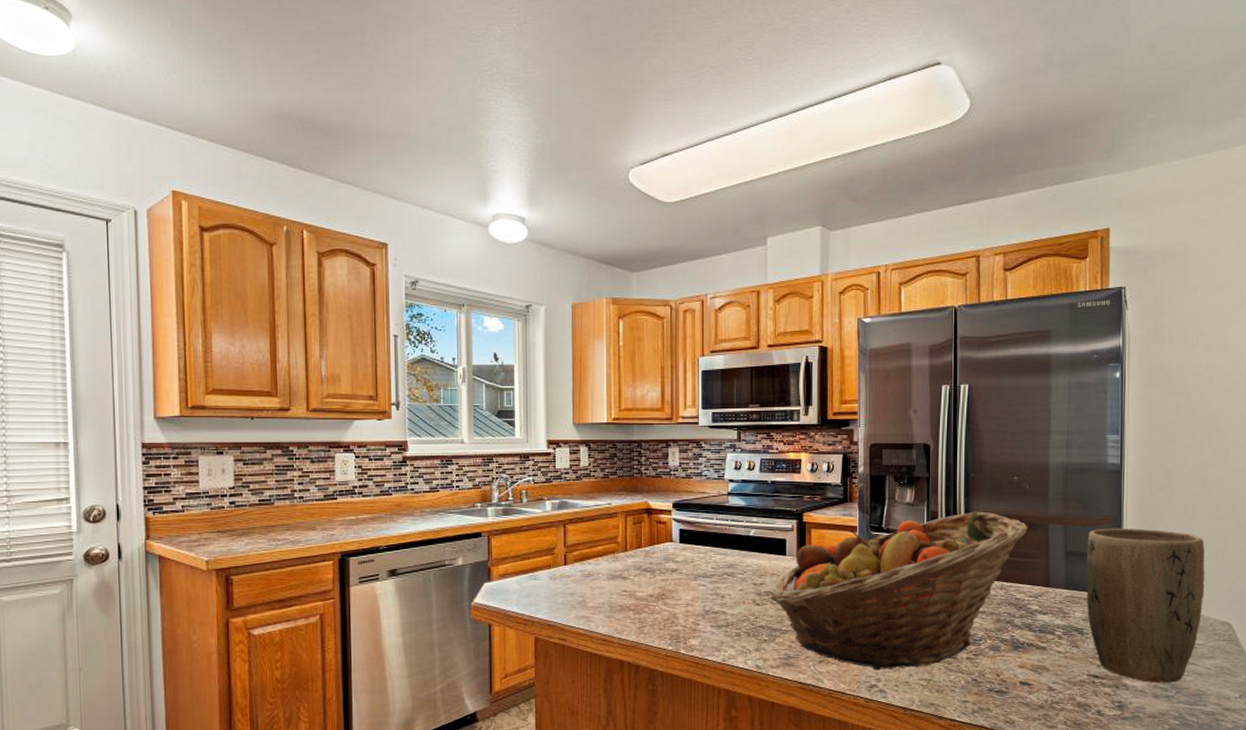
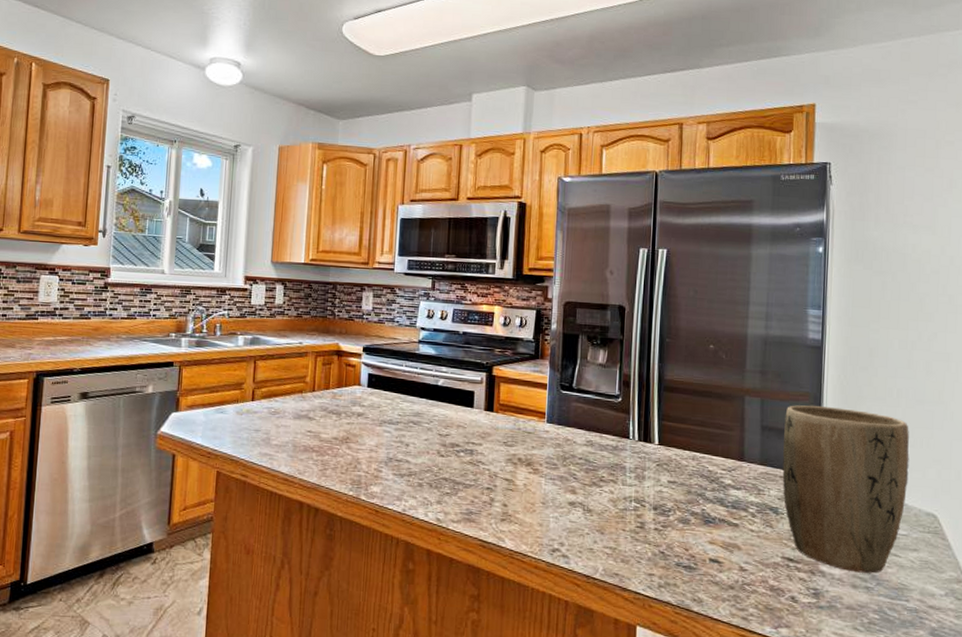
fruit basket: present [770,511,1029,671] -> none [454,377,724,534]

